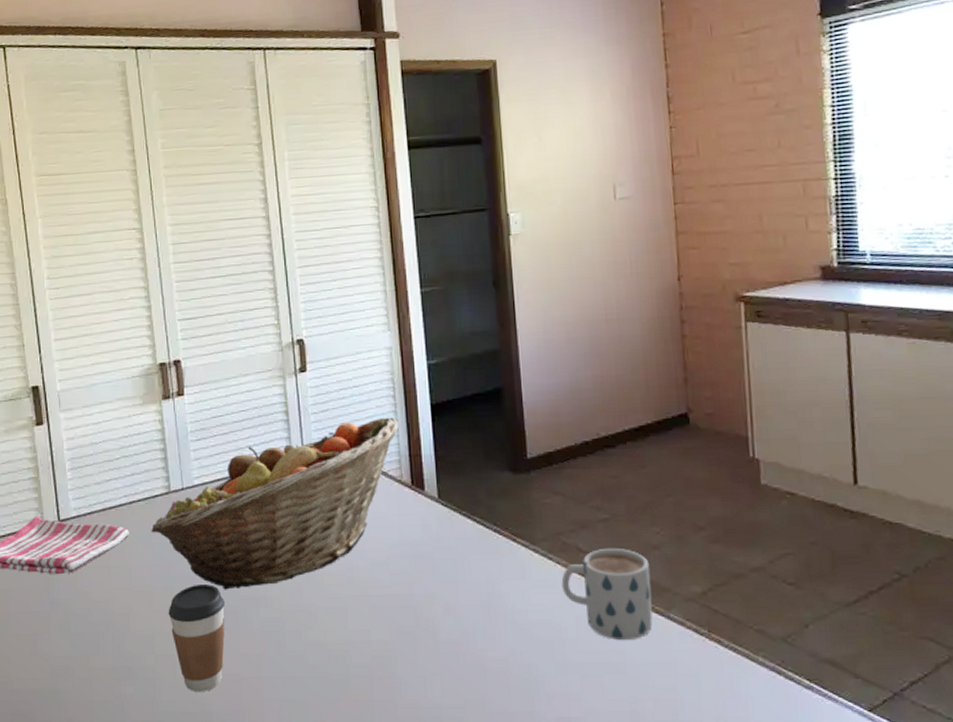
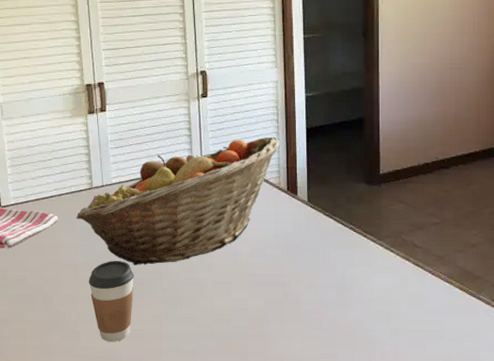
mug: present [561,547,653,641] -> none [399,245,468,314]

